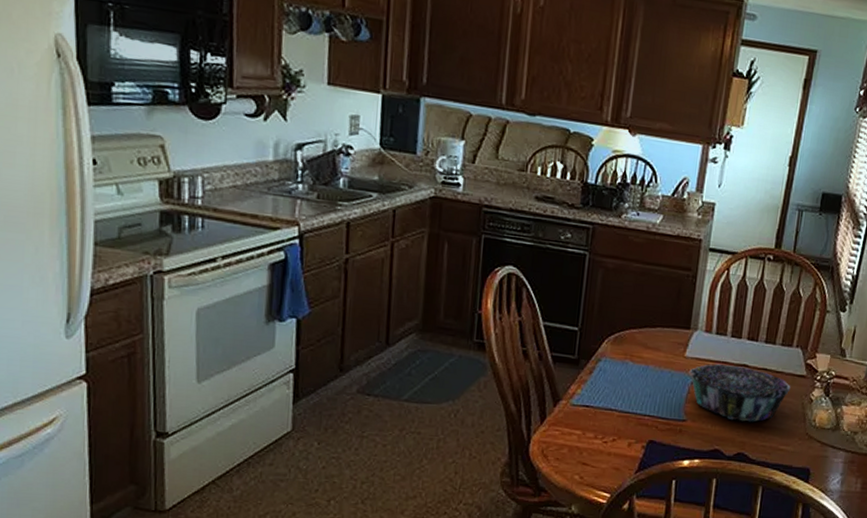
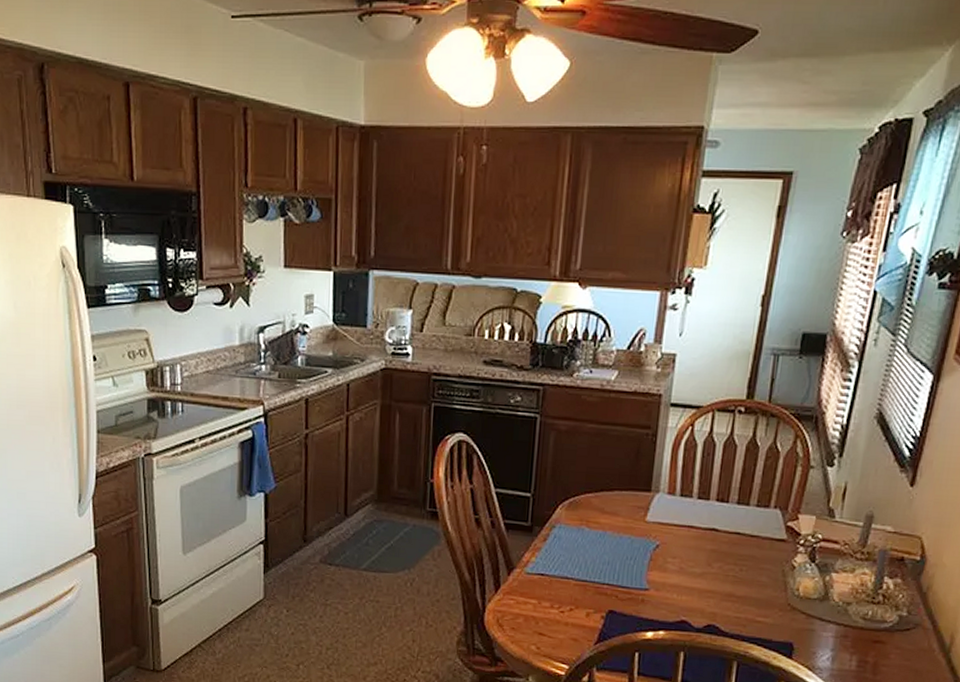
decorative bowl: present [689,364,791,423] -> none [651,528,769,592]

